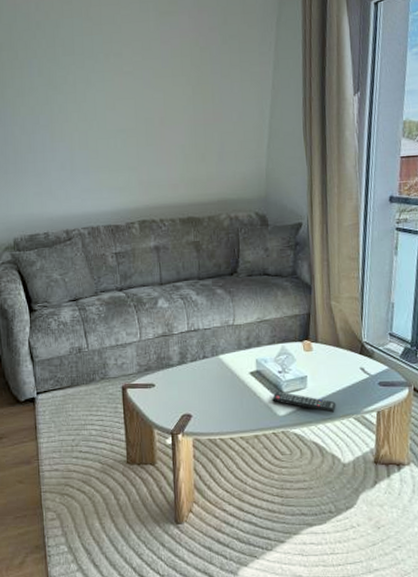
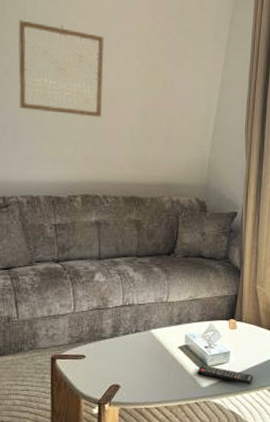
wall art: none [68,56,152,143] -> present [17,19,105,118]

